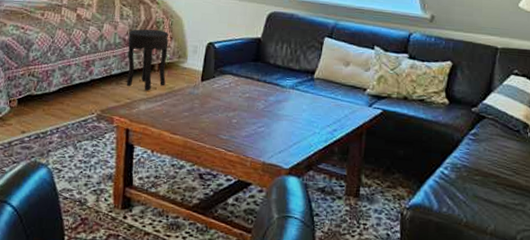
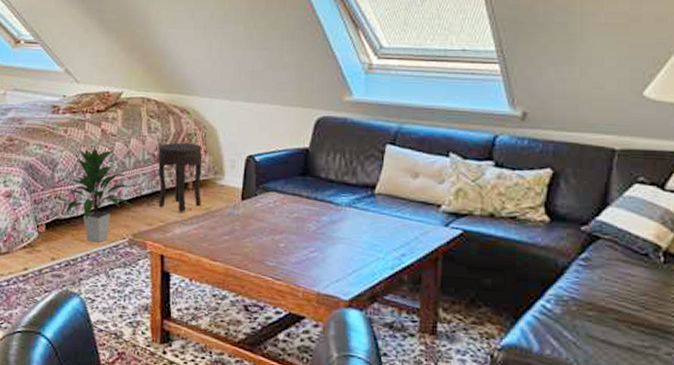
indoor plant: none [37,30,102,117] -> present [63,147,132,243]

